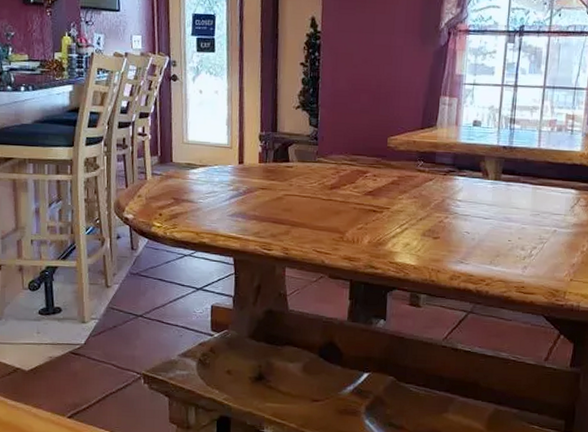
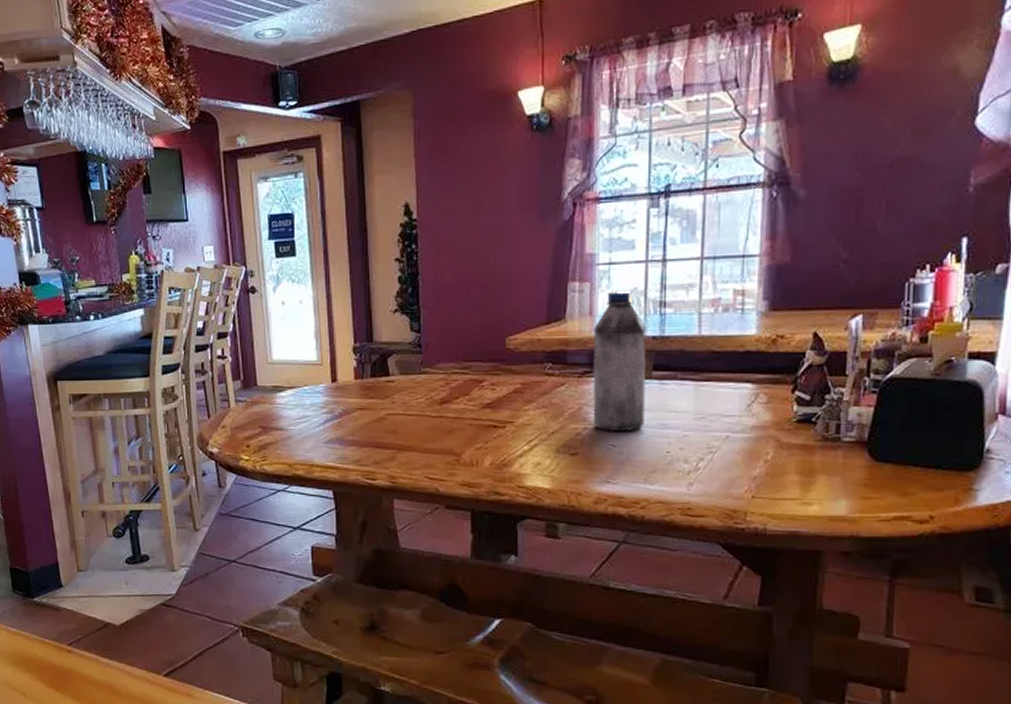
water bottle: none [453,106,499,222] -> present [593,290,646,431]

